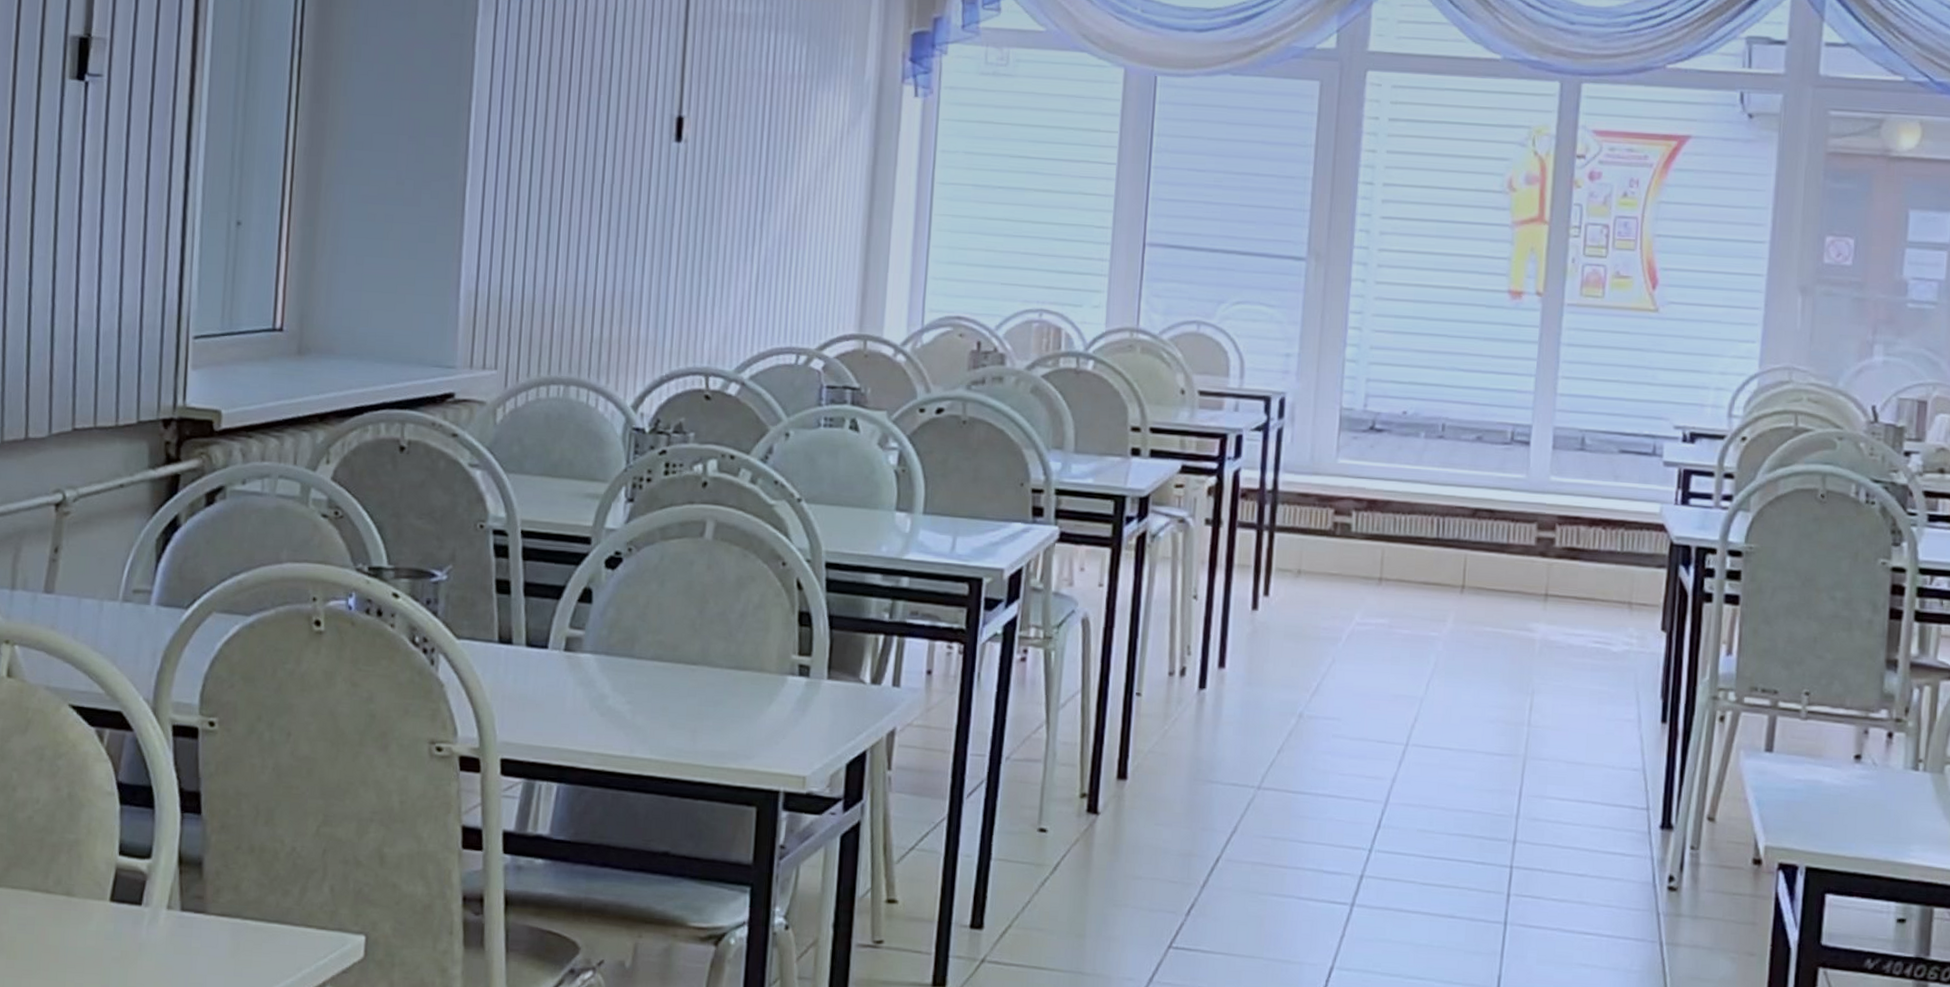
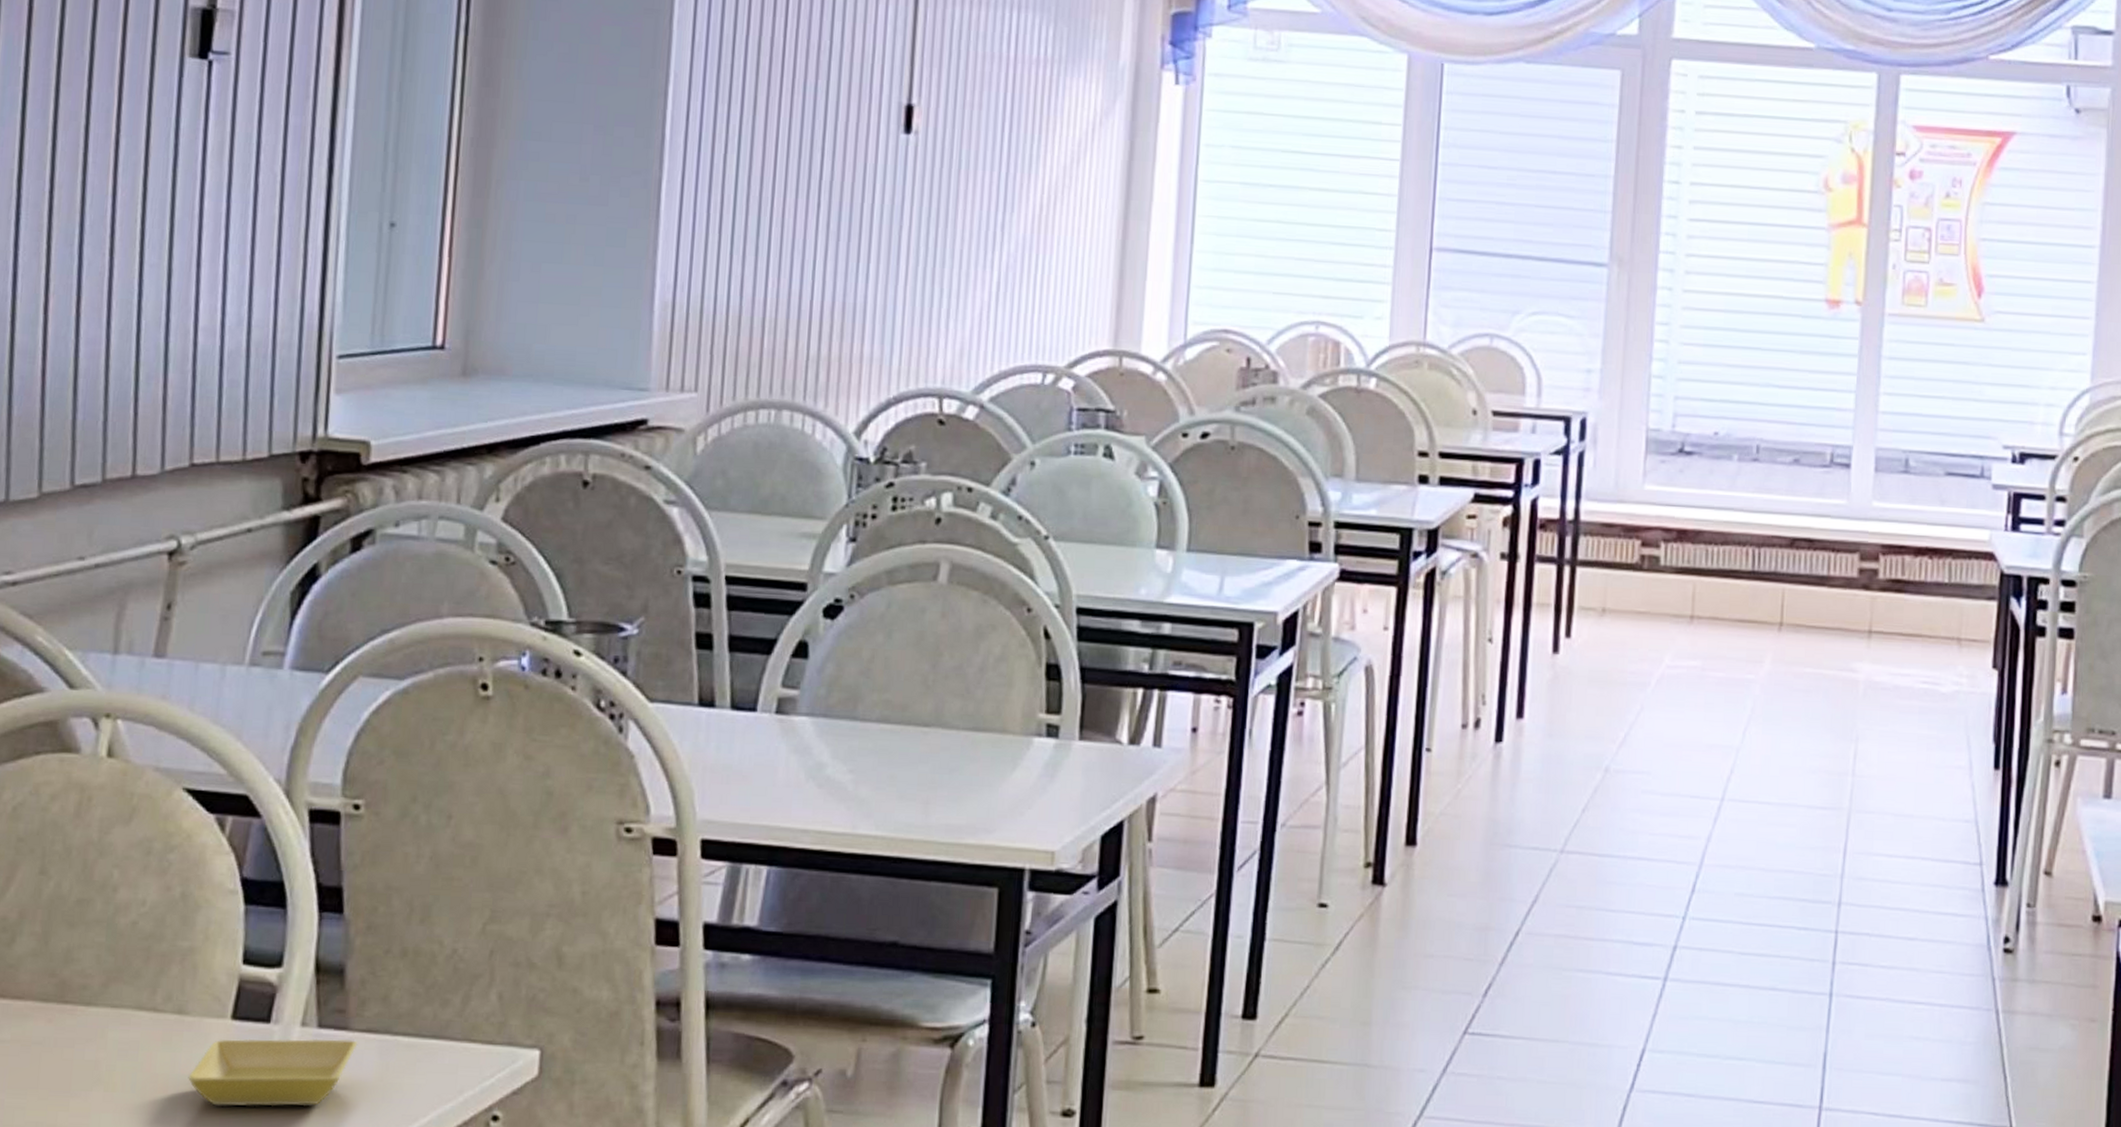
saucer: none [75,918,214,977] -> present [188,1038,358,1107]

